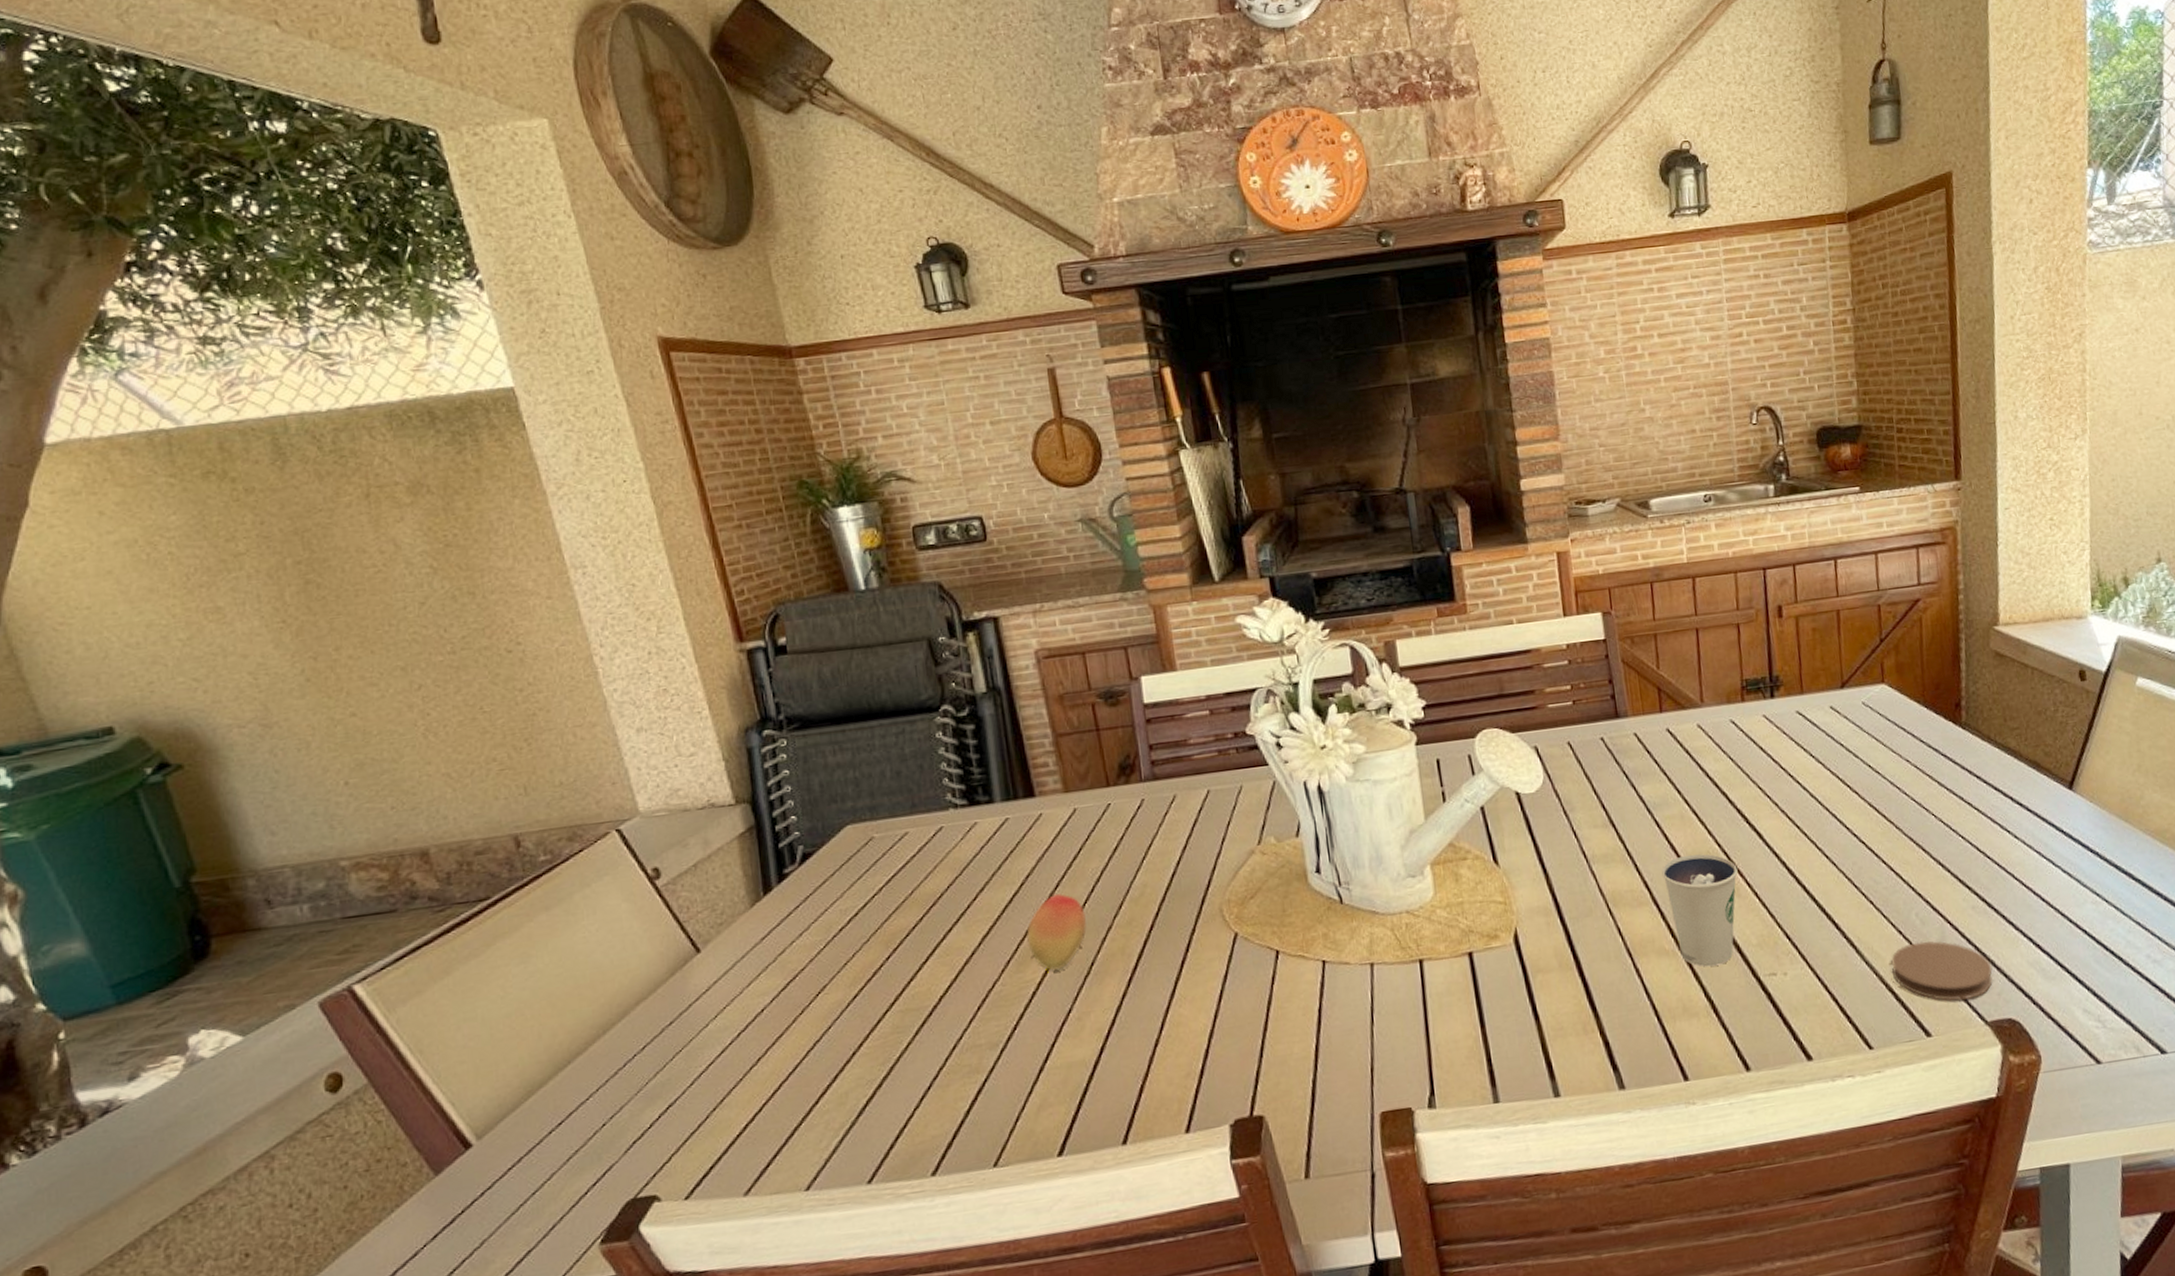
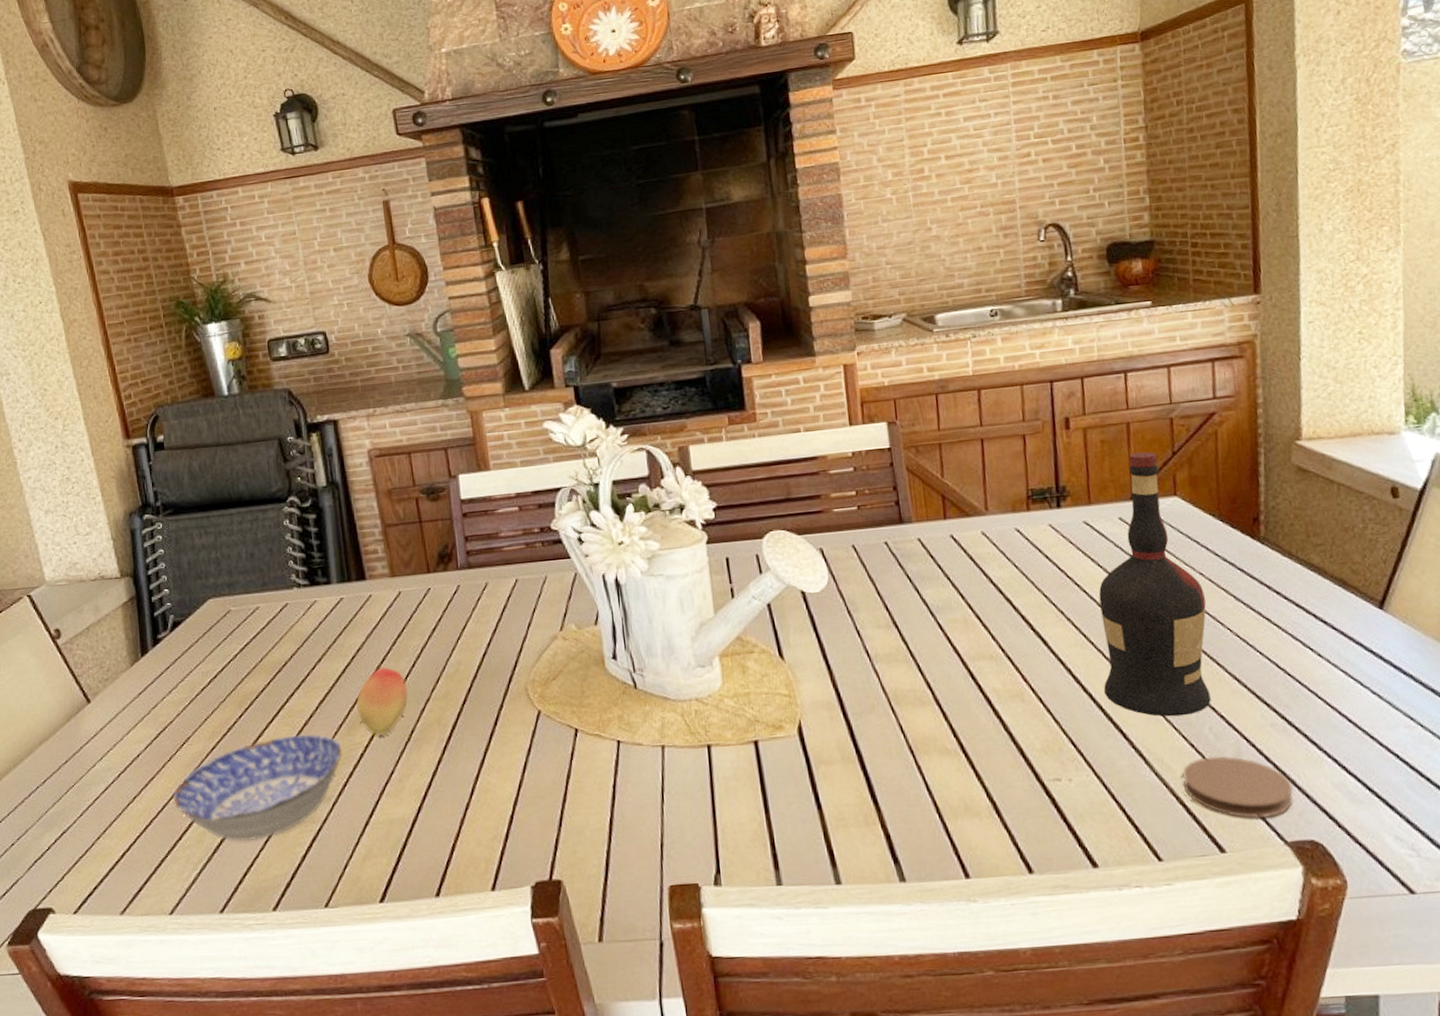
bowl: none [807,972,1011,1102] -> present [173,733,343,842]
dixie cup: present [1661,854,1738,967] -> none [944,657,1022,768]
liquor: none [1811,639,1917,905] -> present [1098,451,1211,717]

